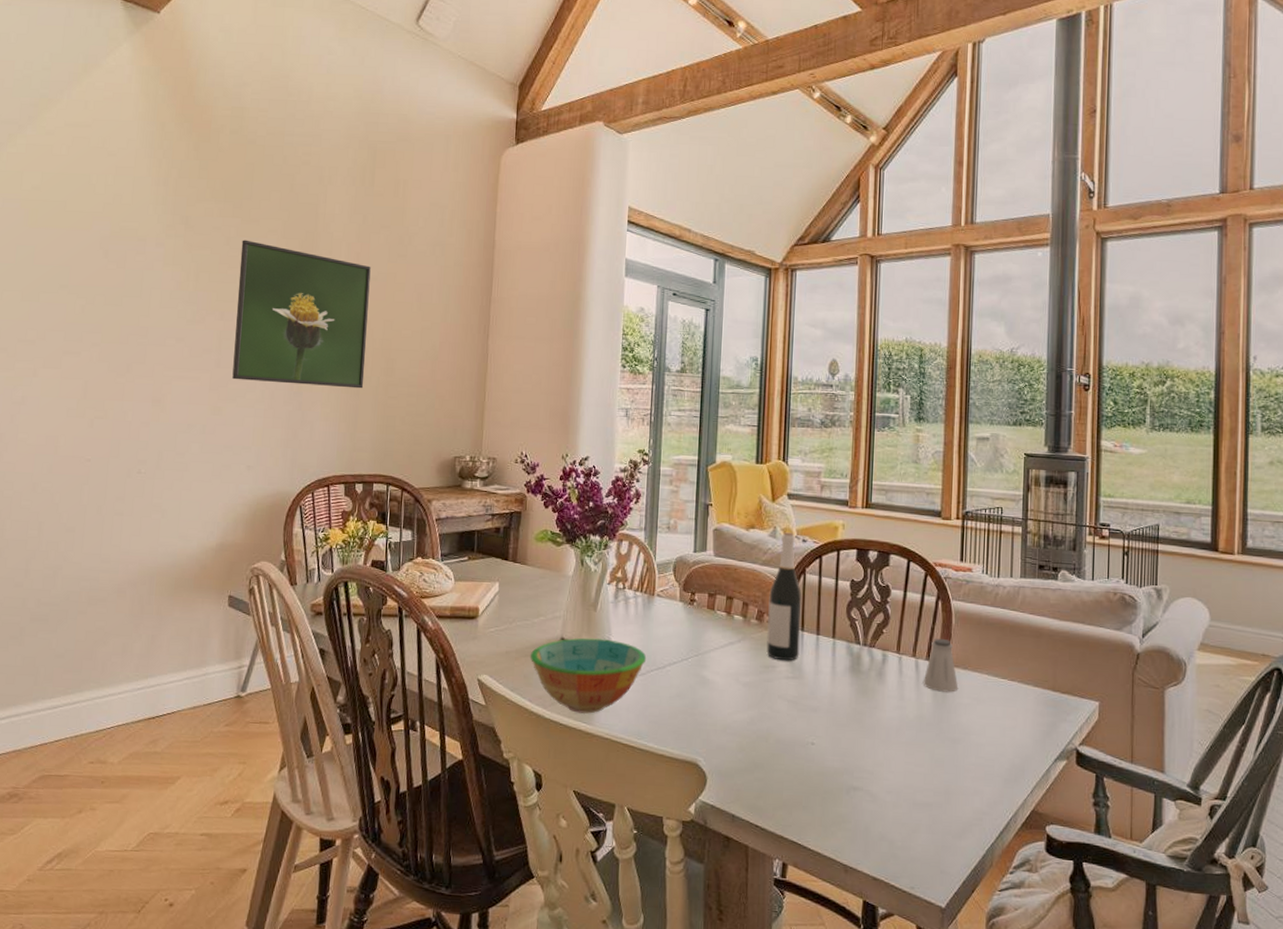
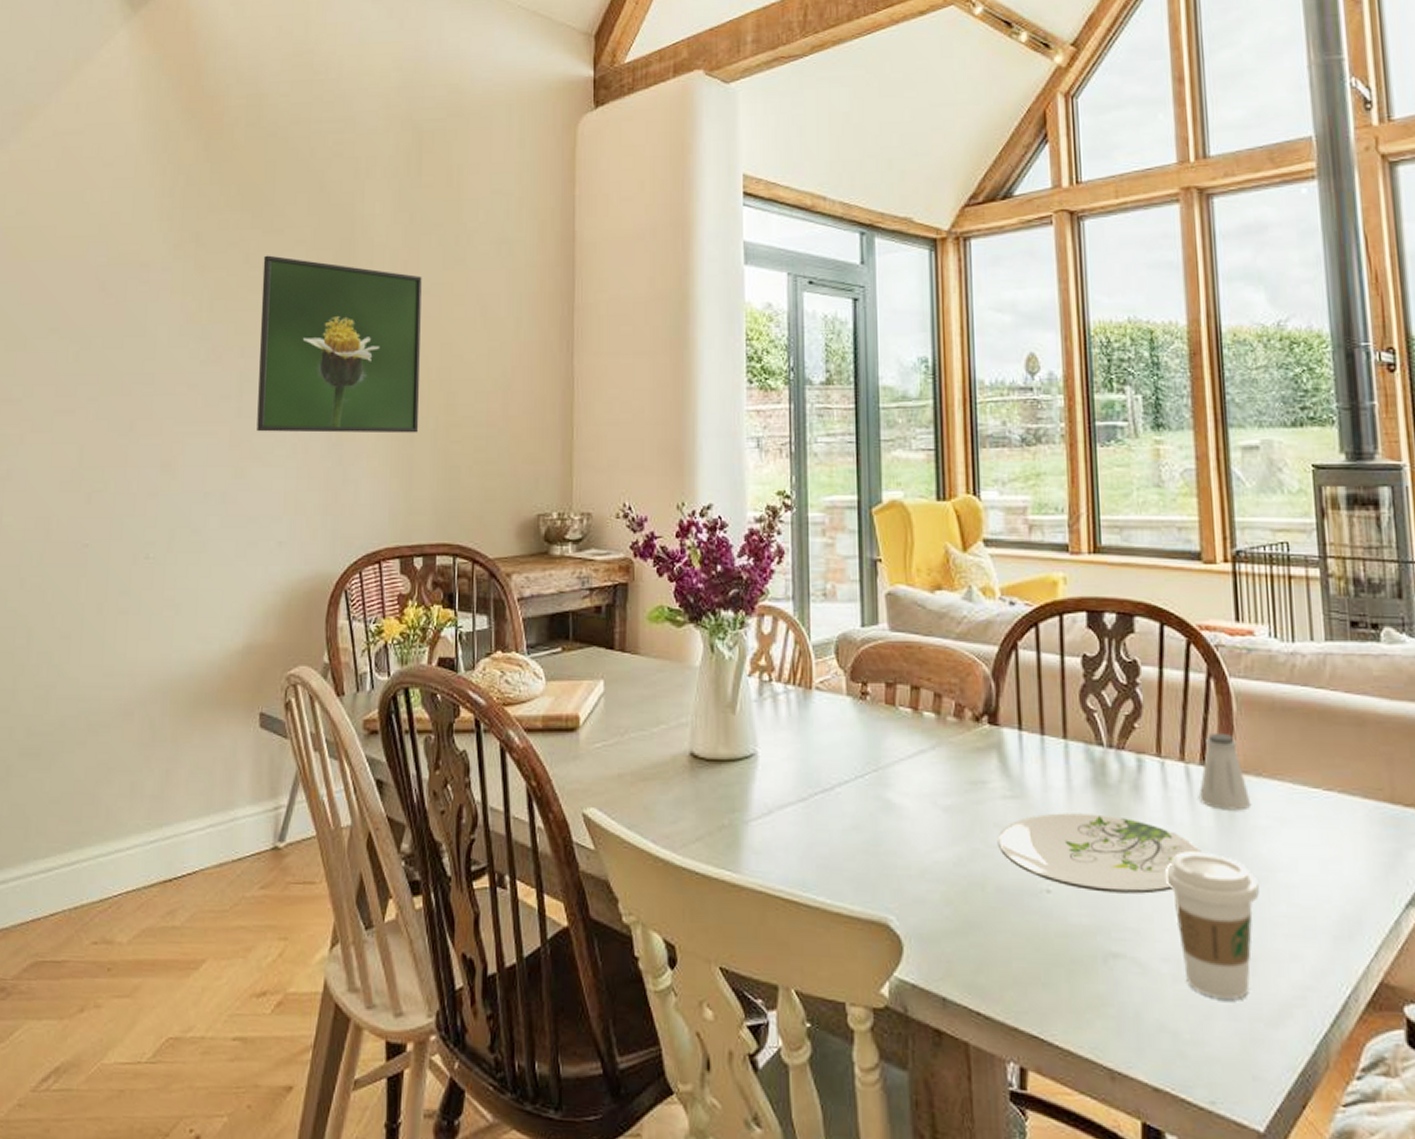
bowl: present [530,638,647,714] -> none [650,751,808,858]
wine bottle: present [766,532,802,661] -> none [969,593,1019,774]
plate: none [780,690,922,747] -> present [997,813,1203,894]
coffee cup: none [895,719,958,820] -> present [1166,851,1259,1001]

